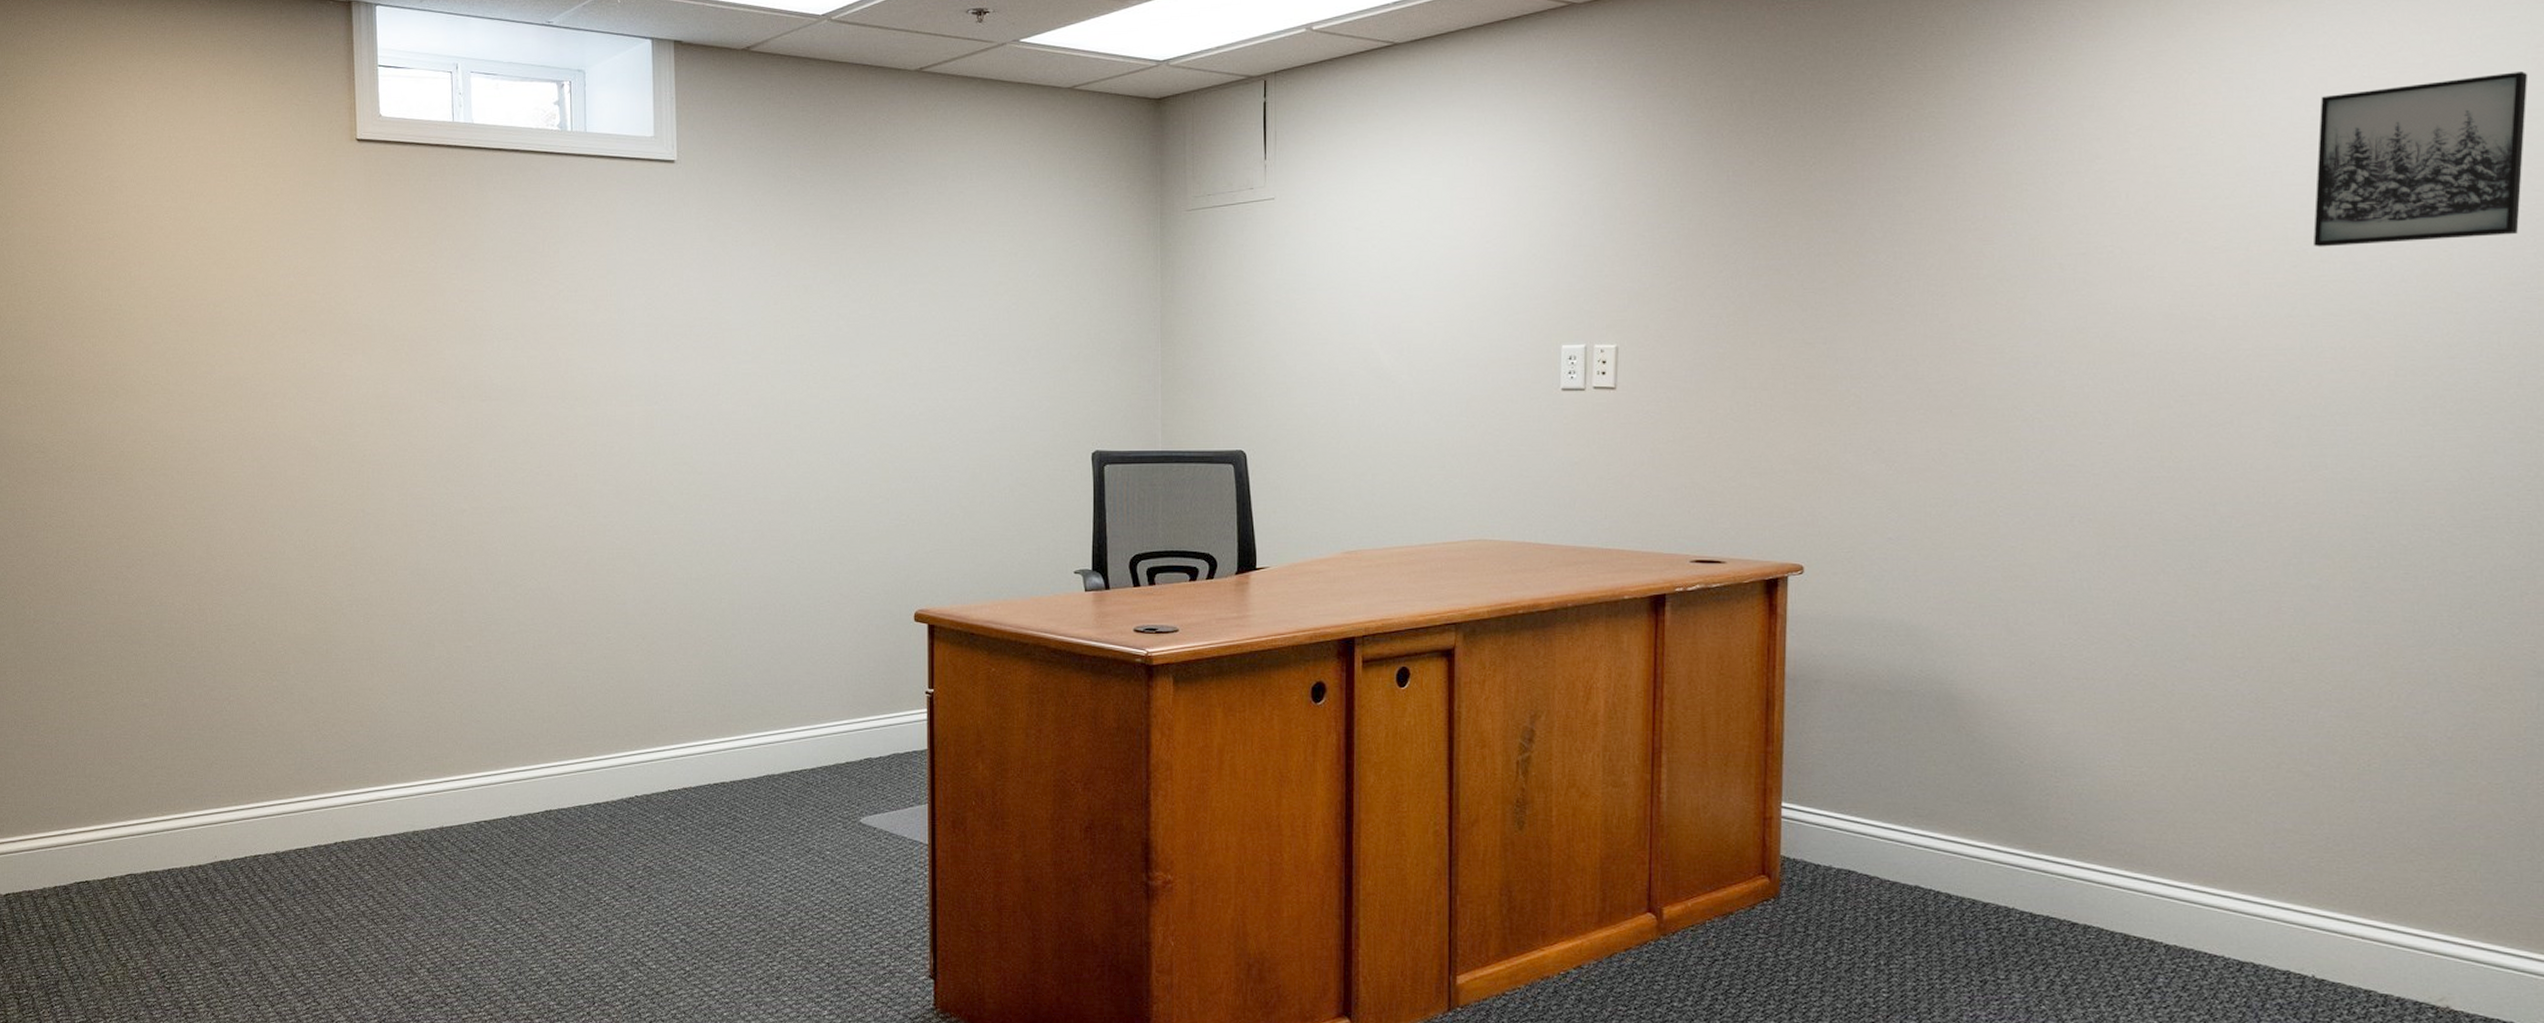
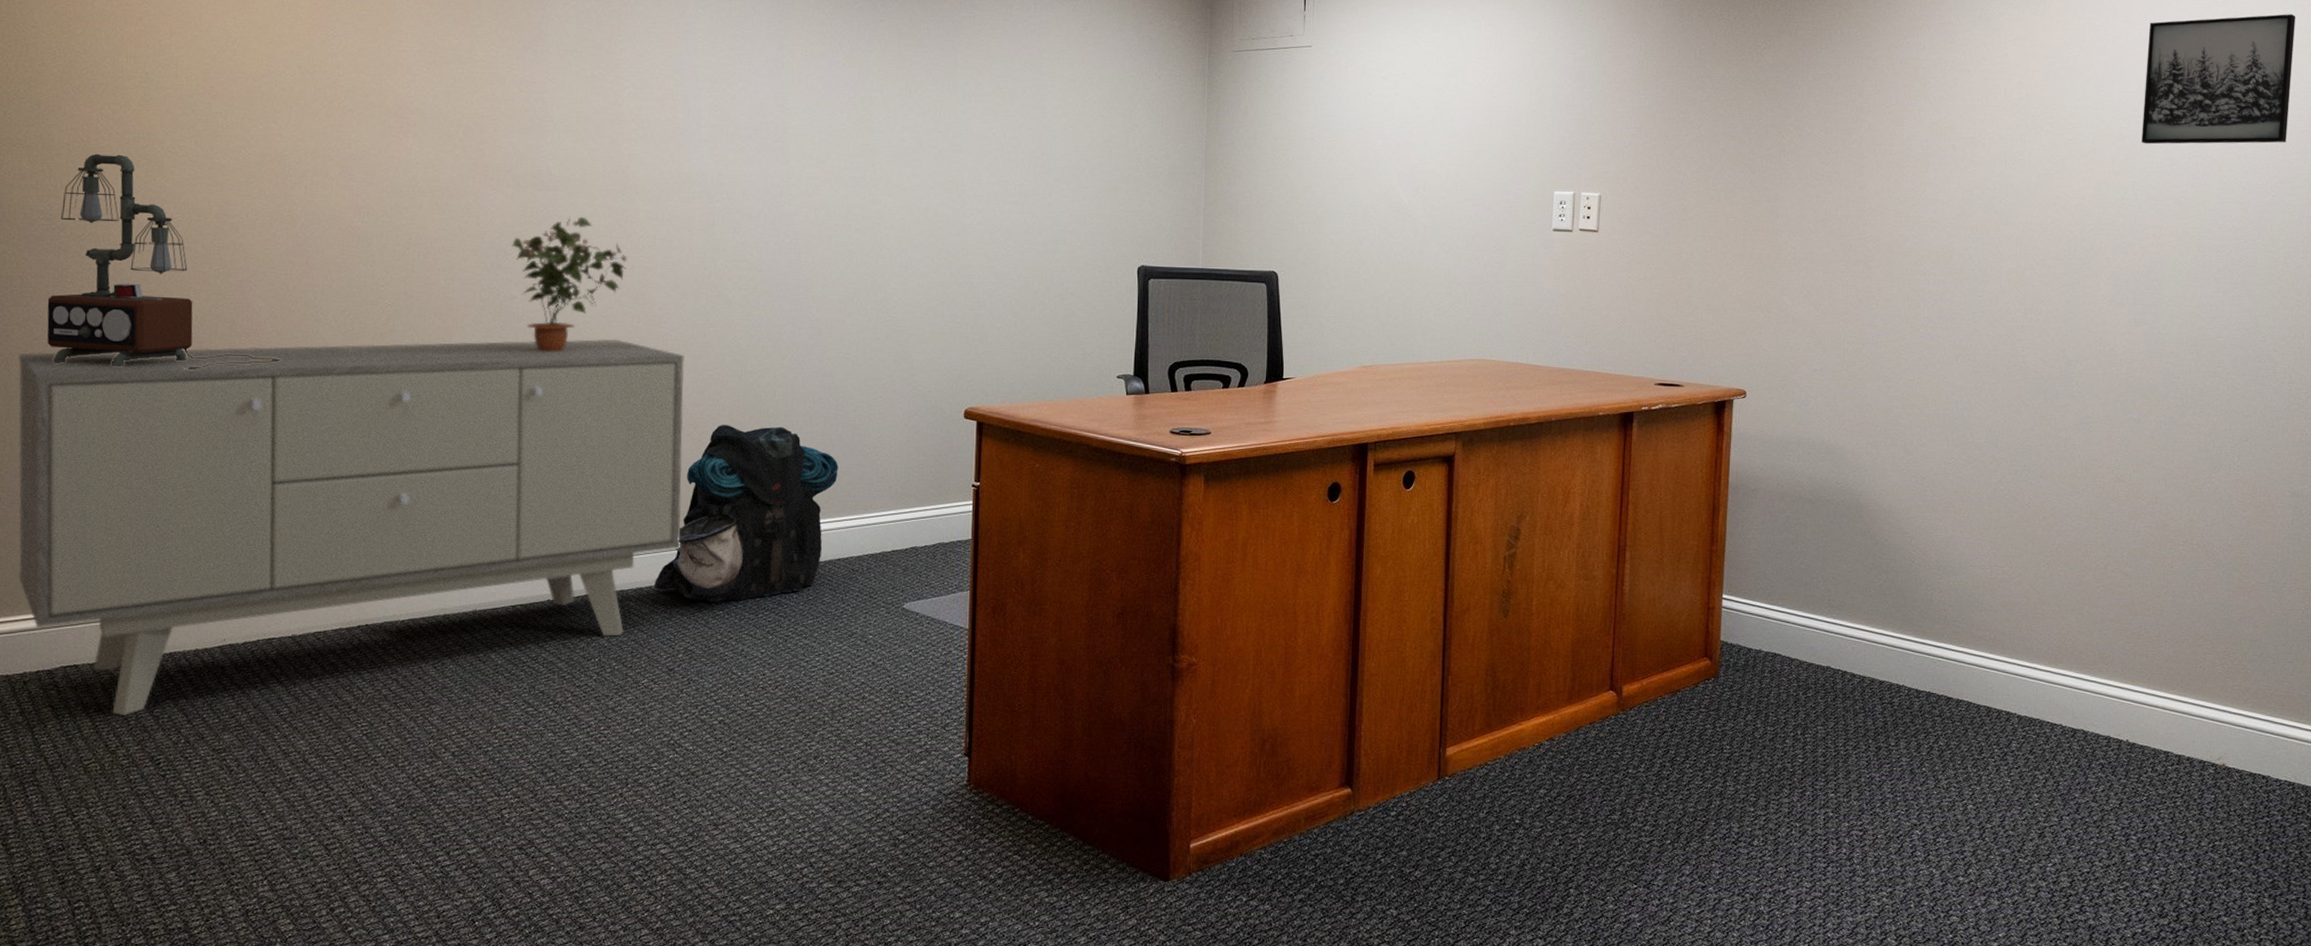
sideboard: none [24,549,634,930] -> present [18,338,685,715]
table lamp: none [45,386,253,593] -> present [47,153,282,370]
potted plant: none [459,425,570,566] -> present [512,216,628,353]
backpack: none [611,635,788,818] -> present [654,425,839,603]

